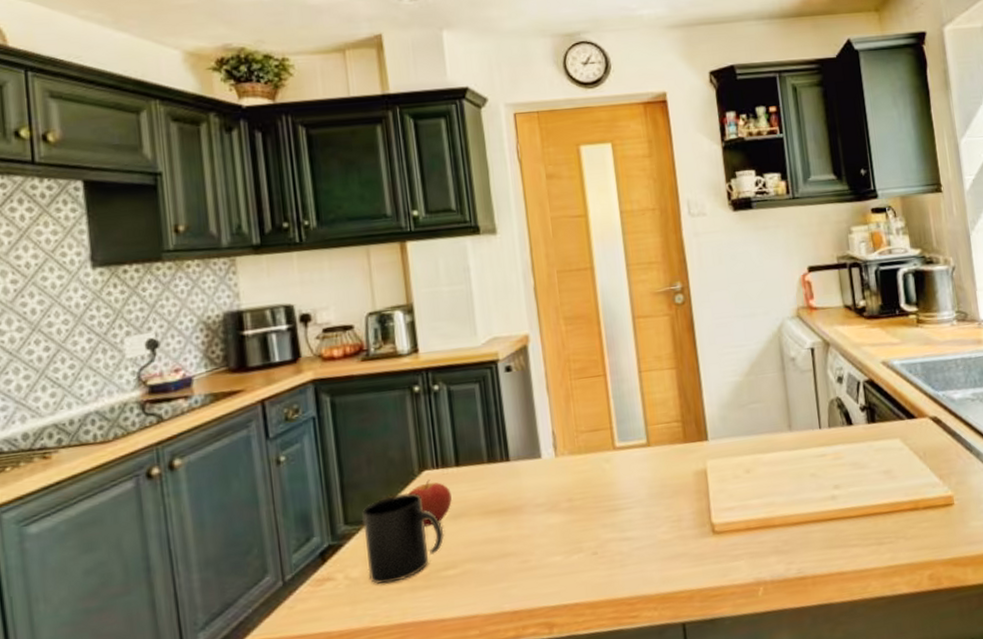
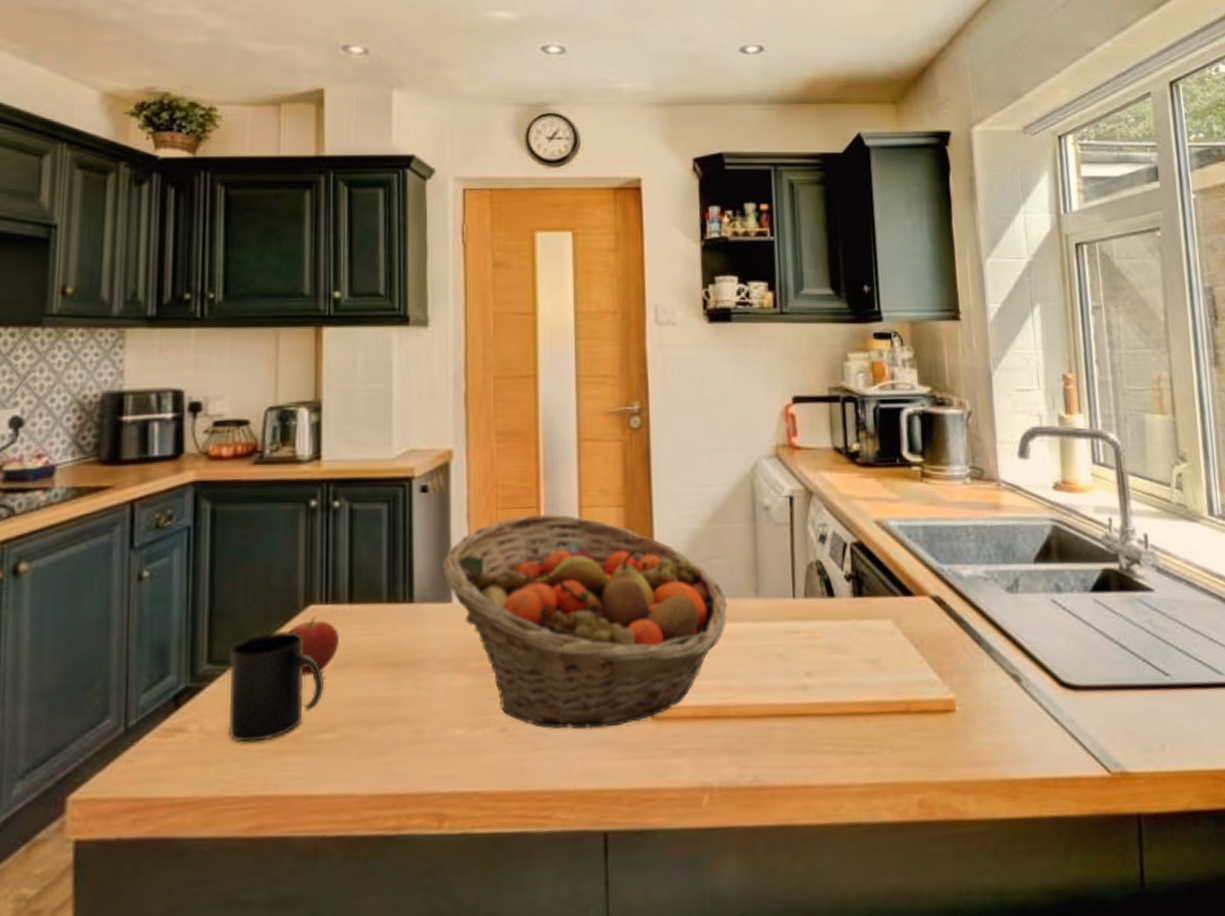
fruit basket: none [529,379,767,549] -> present [441,514,727,730]

